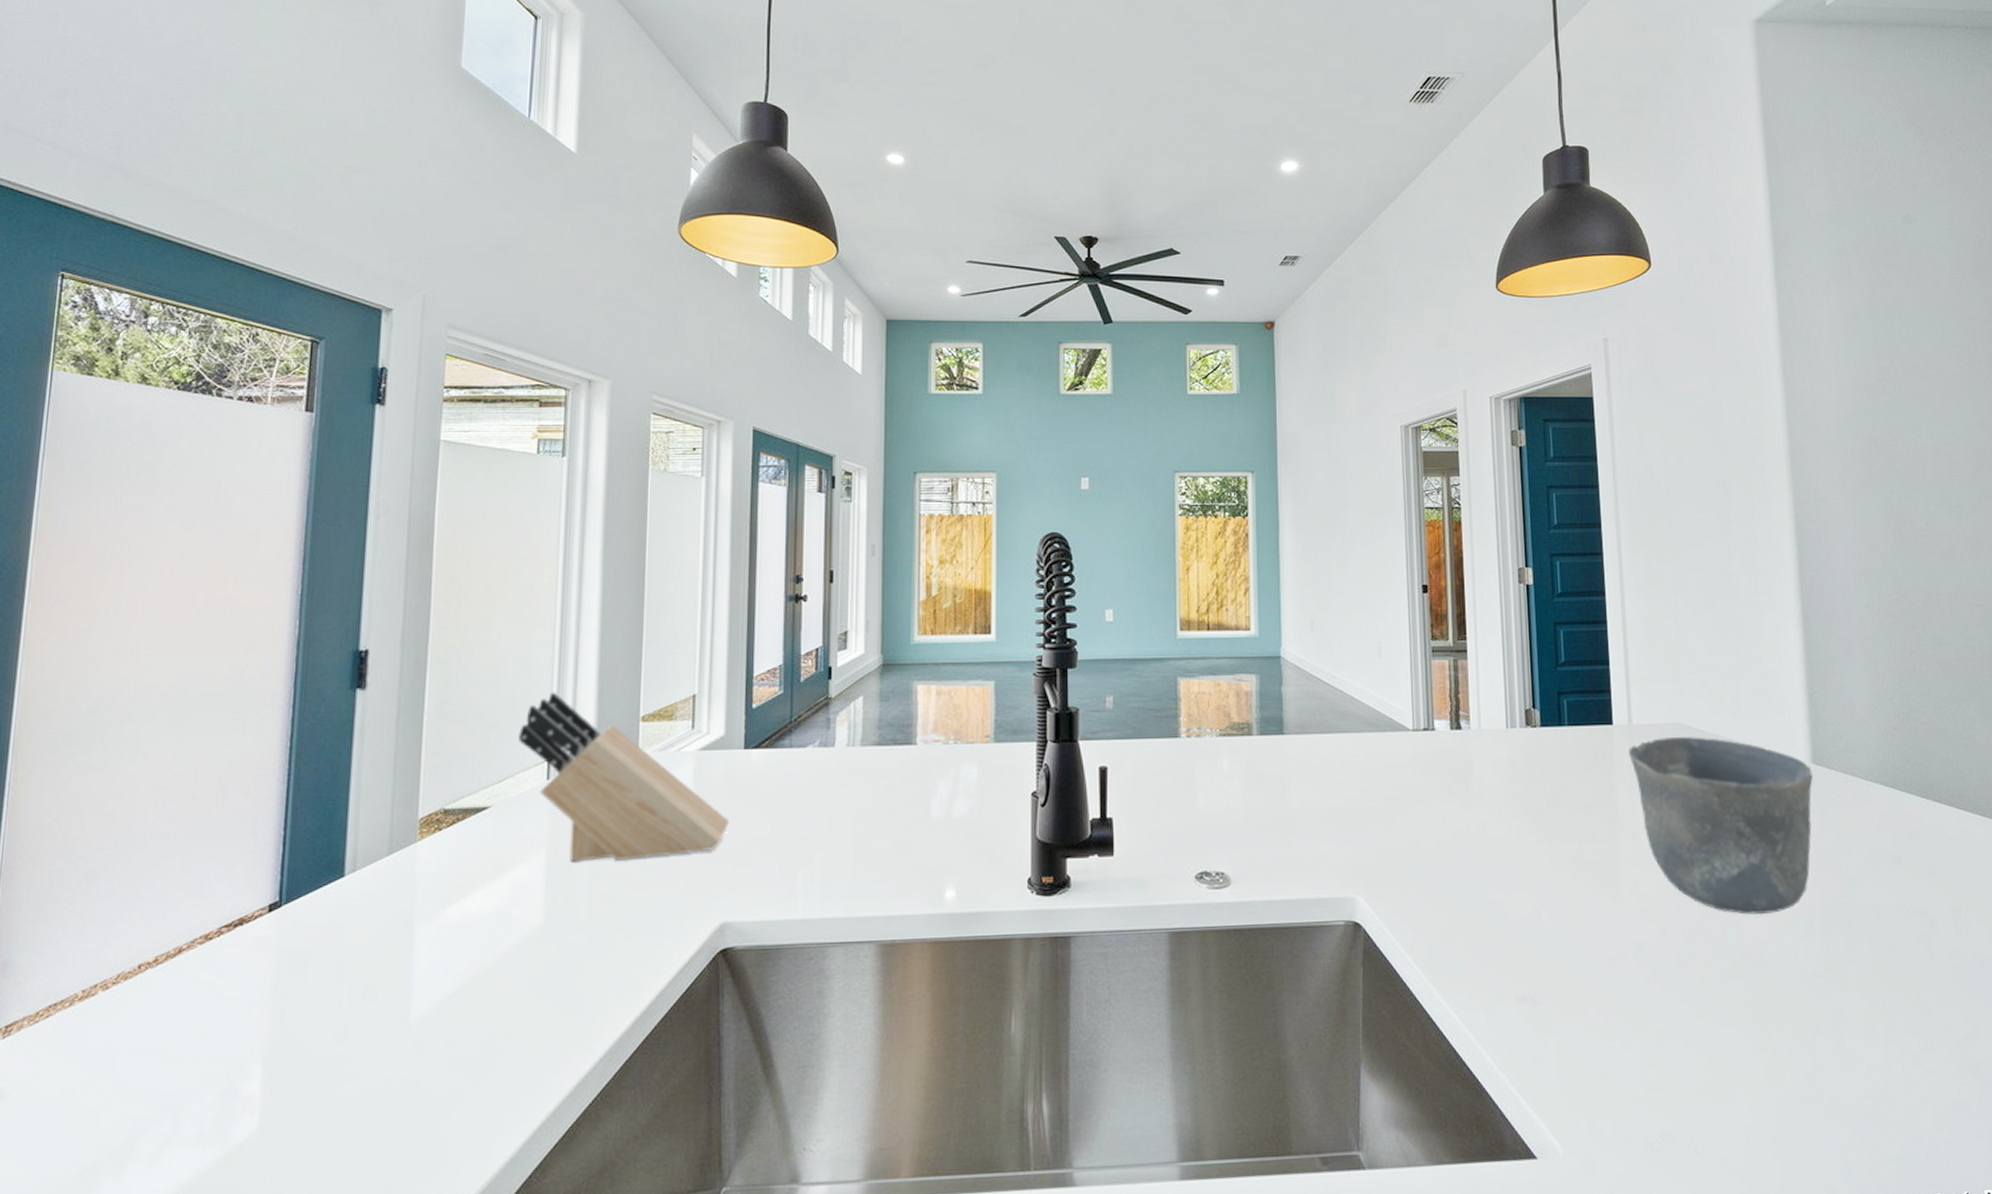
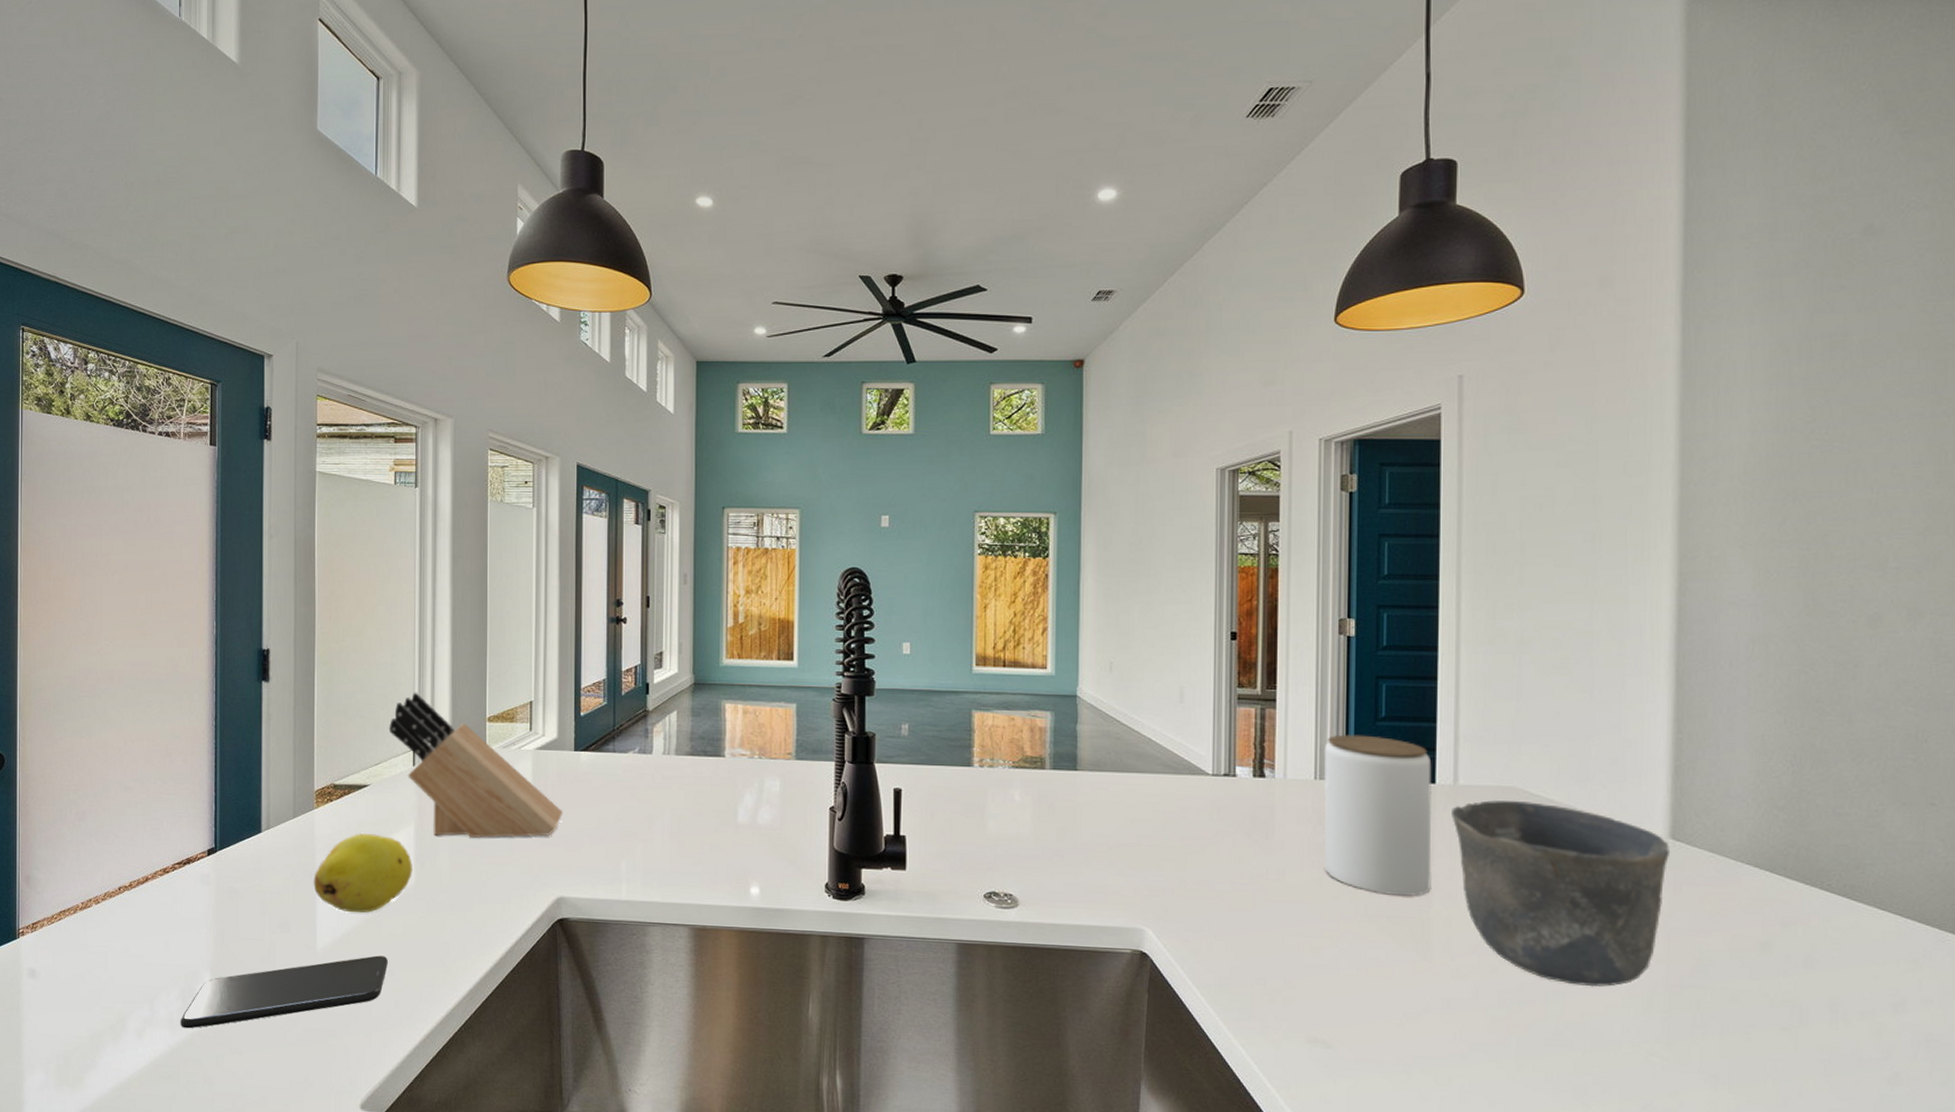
smartphone: none [214,1017,505,1144] -> present [180,955,388,1029]
fruit: none [411,866,542,968] -> present [313,833,412,913]
jar: none [1513,681,1617,840] -> present [1323,734,1433,896]

